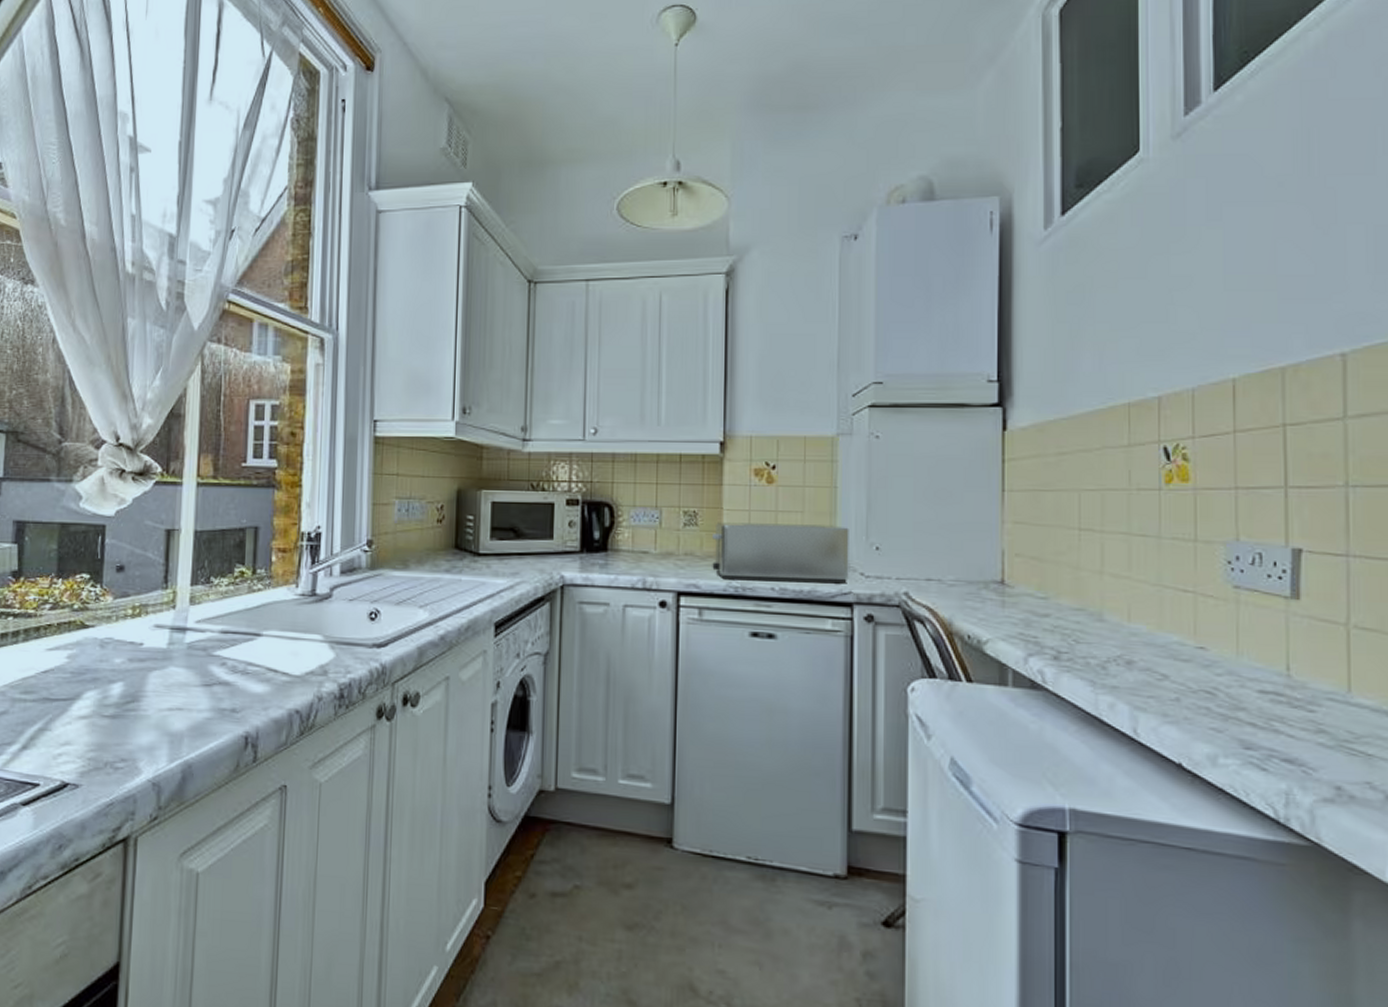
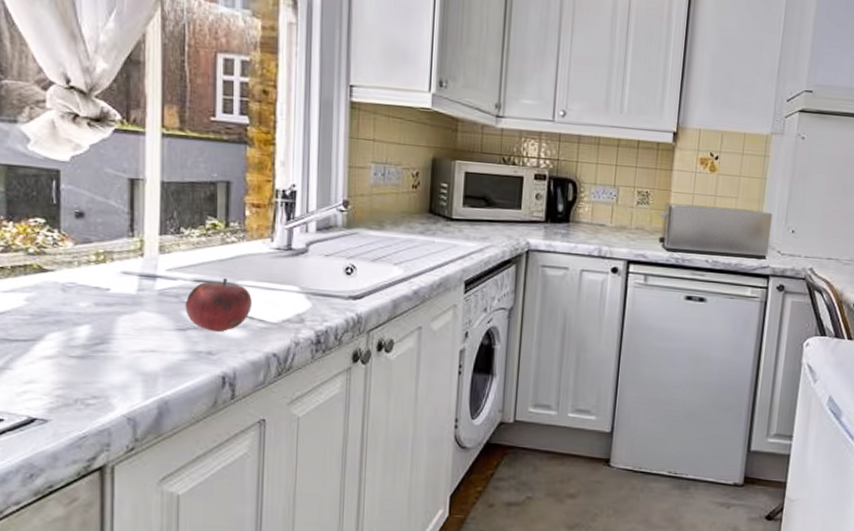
fruit: none [212,629,276,688] -> present [185,278,252,332]

